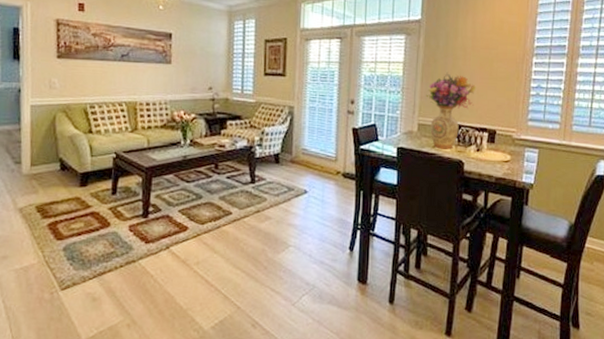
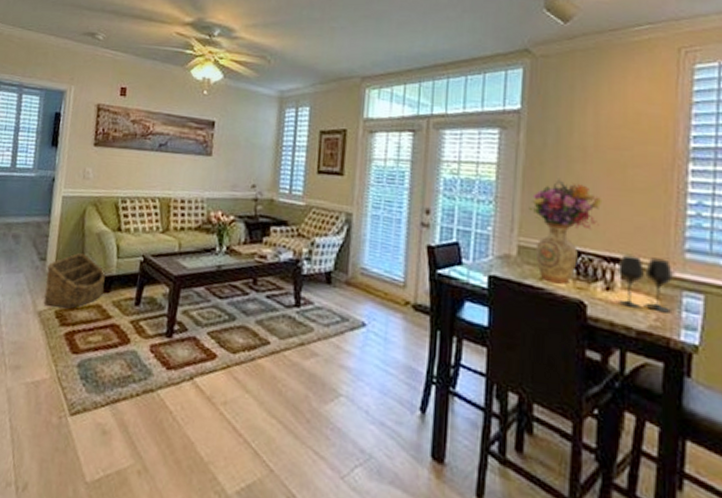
basket: none [22,155,82,203] -> present [43,253,106,309]
wine glass: none [483,125,520,164] -> present [615,254,673,313]

